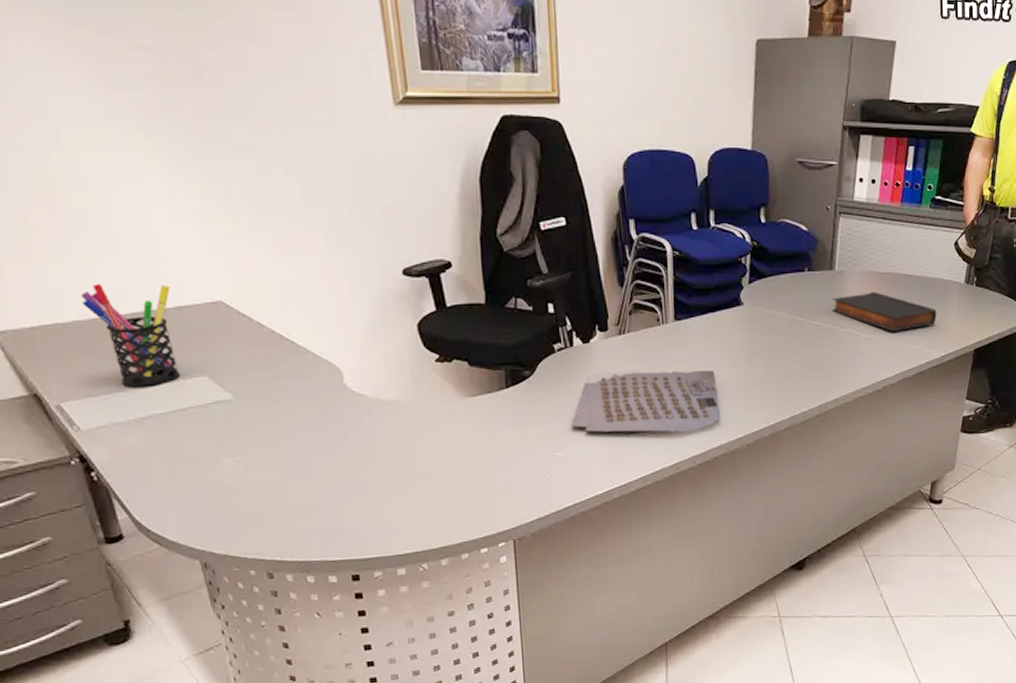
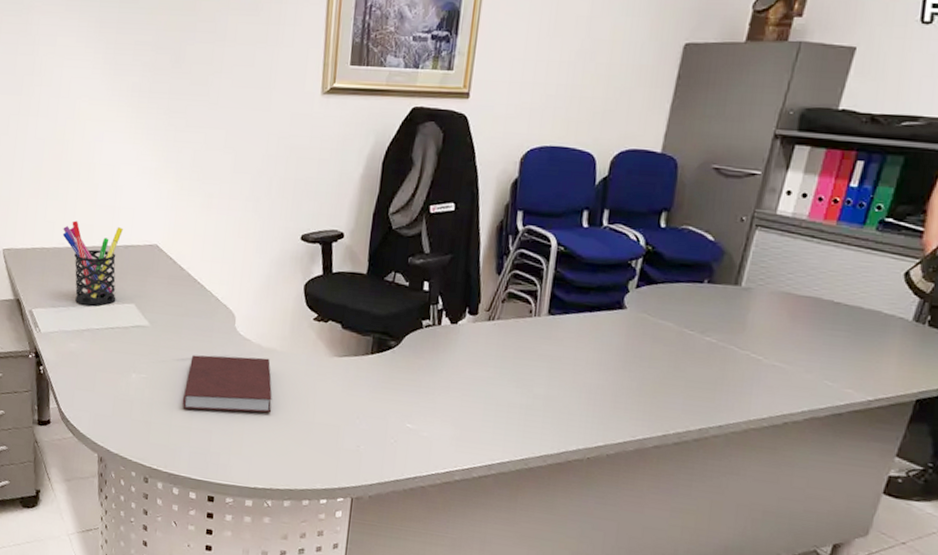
notebook: none [296,412,406,486] -> present [182,354,272,413]
specimen tray: present [571,370,721,433] -> none [425,357,583,430]
book: present [831,292,937,332] -> none [730,315,869,364]

